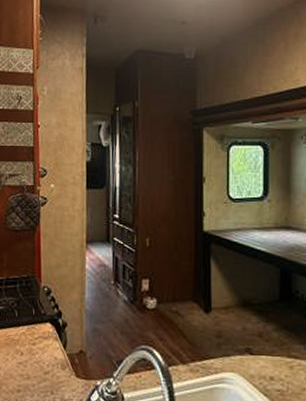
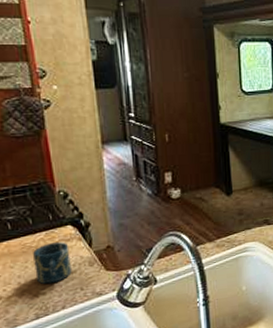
cup: none [13,338,46,382] -> present [33,242,72,285]

